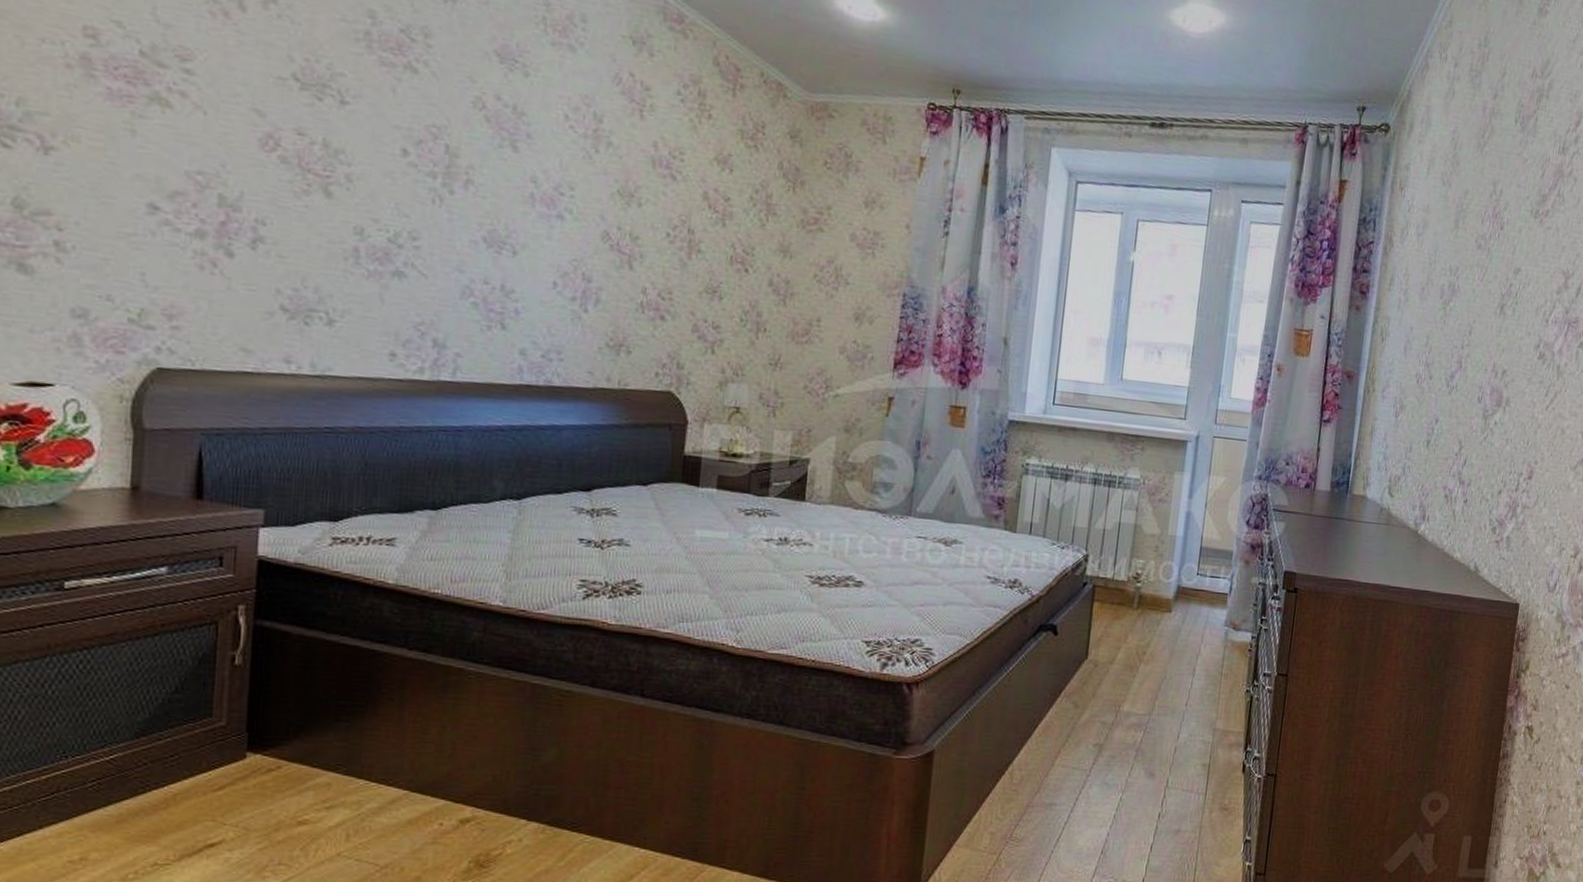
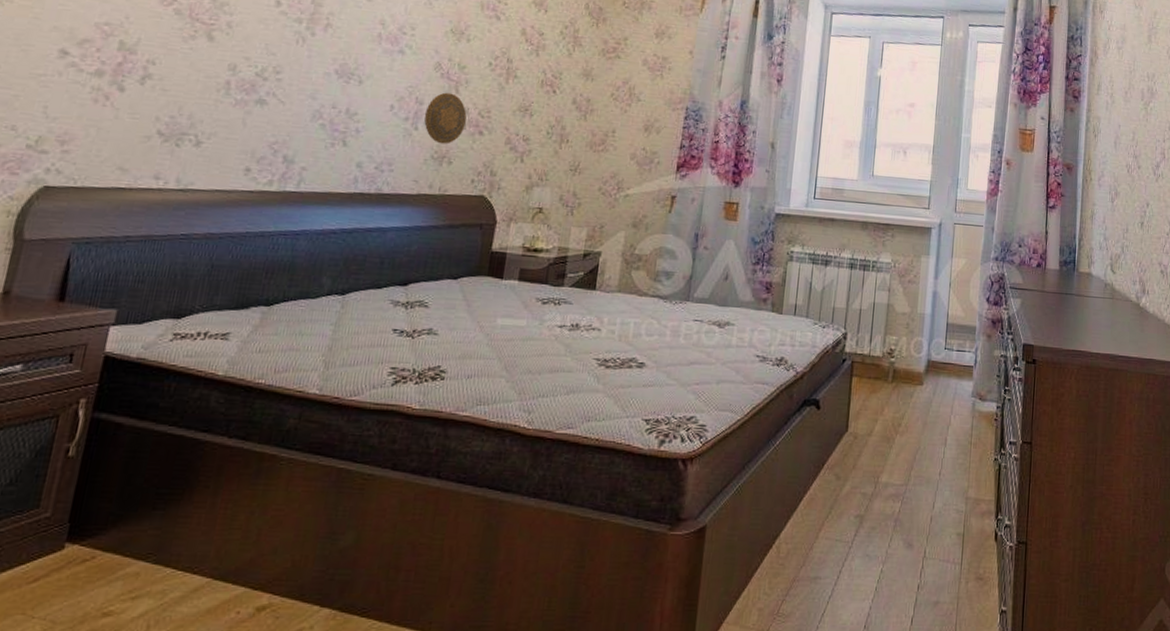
decorative plate: none [595,268,644,331] -> present [424,92,467,144]

